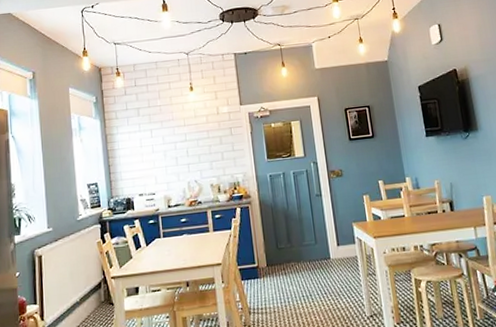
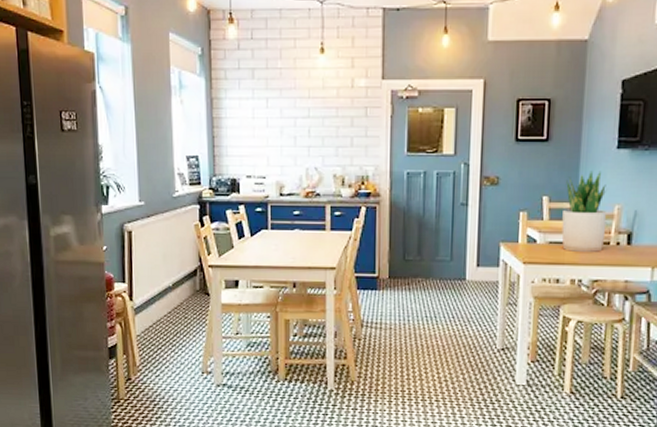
planter: none [394,155,434,223] -> present [561,170,606,253]

